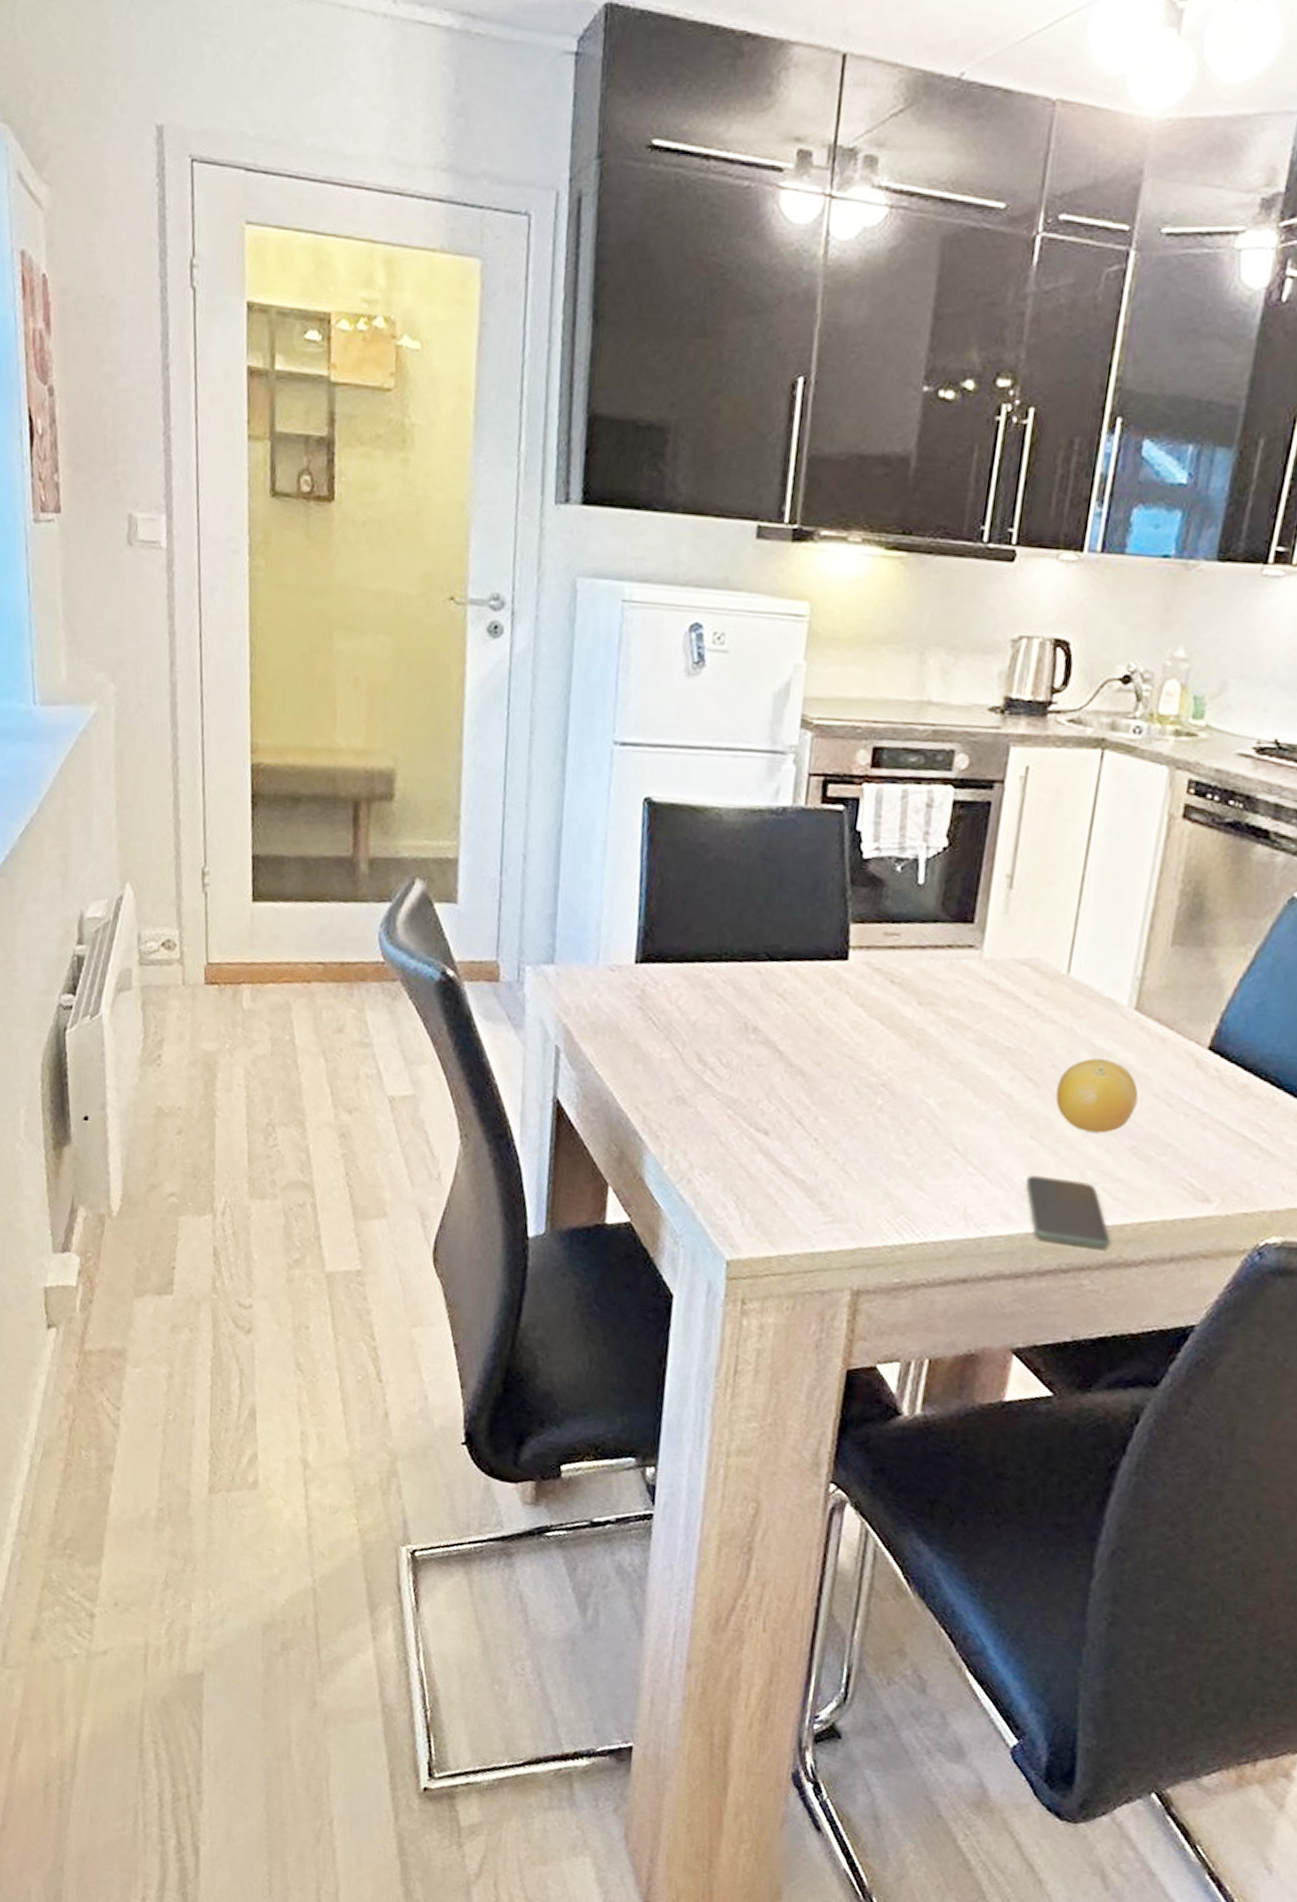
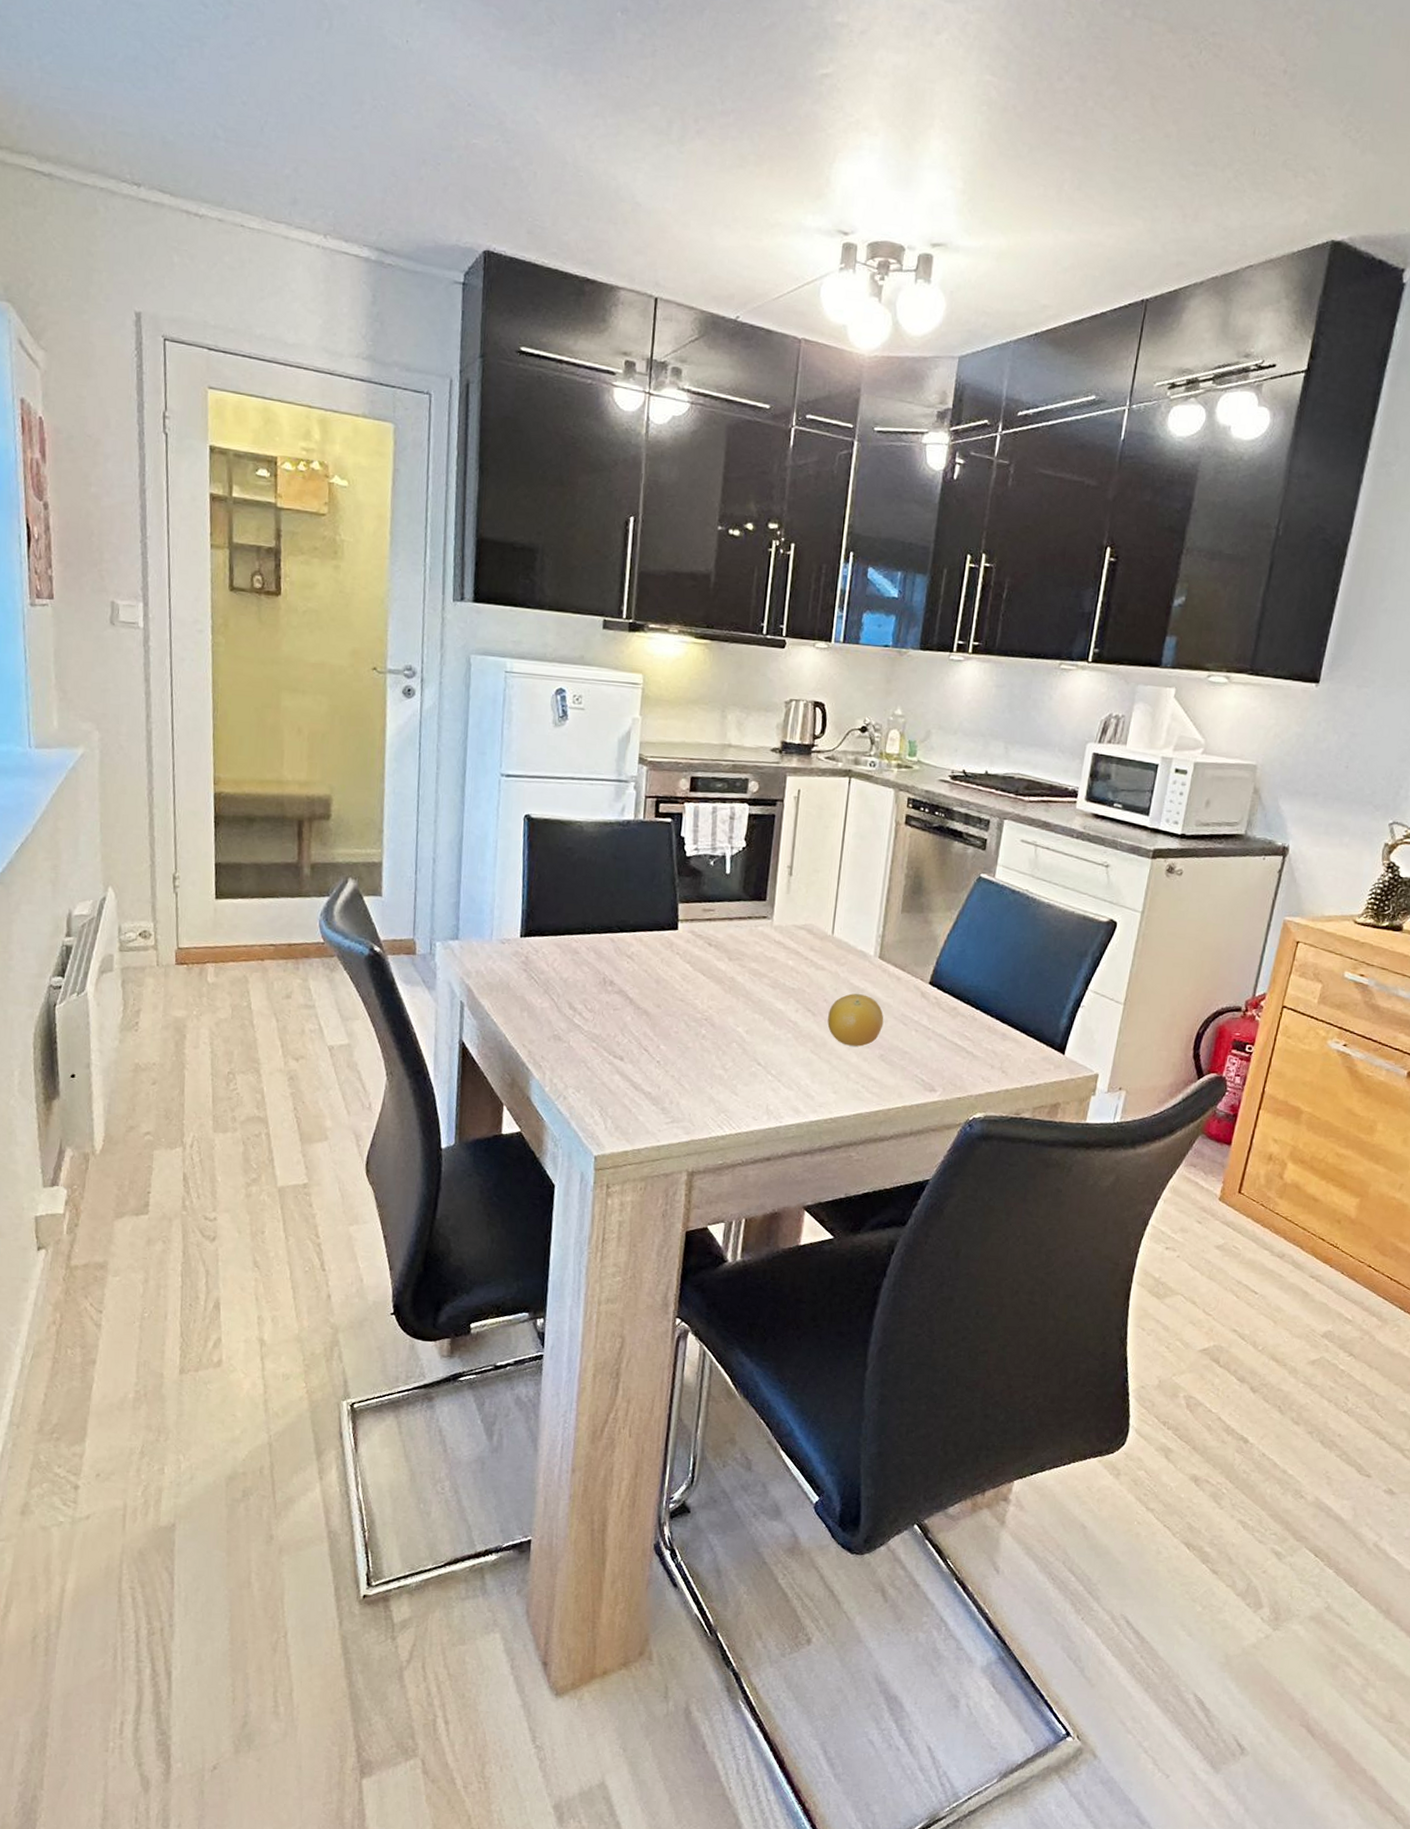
smartphone: present [1025,1175,1110,1249] -> none [808,1079,869,1129]

